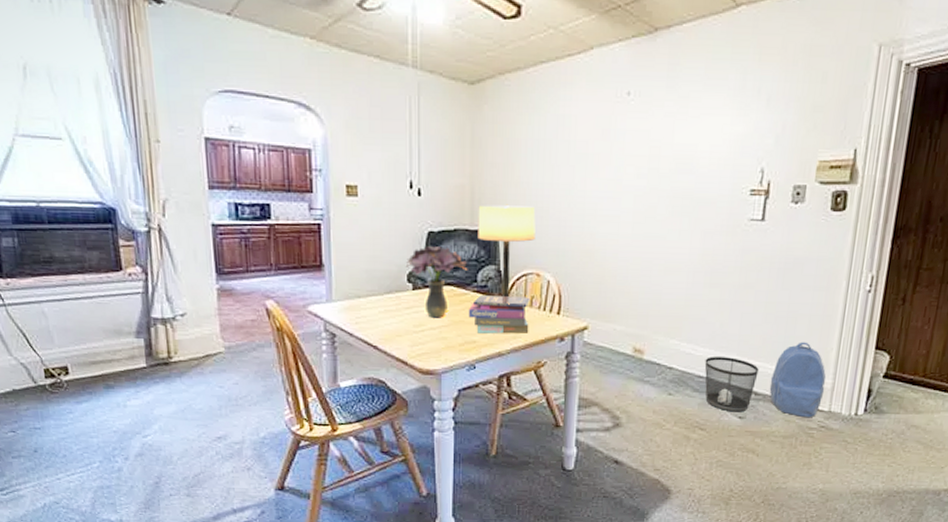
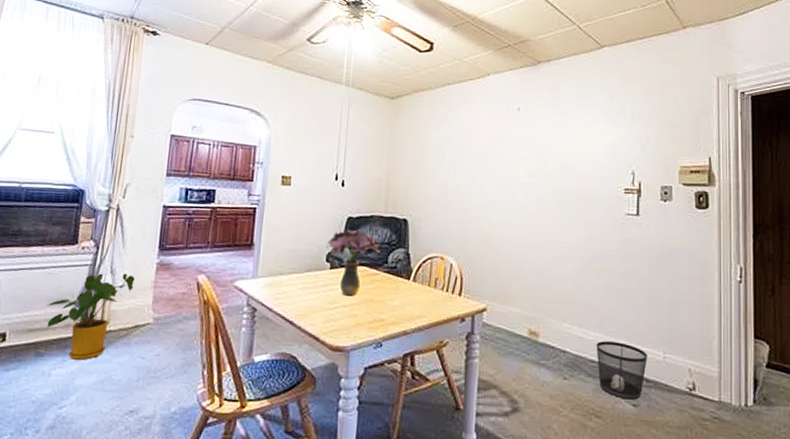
house plant: none [104,301,196,391] -> present [46,273,135,360]
books: present [469,295,530,334] -> none [379,276,435,314]
table lamp: present [477,204,536,298] -> none [390,195,441,279]
backpack: present [769,341,827,418] -> none [659,328,712,408]

